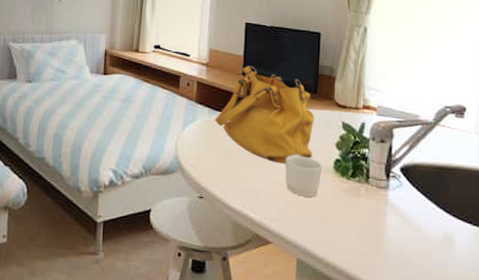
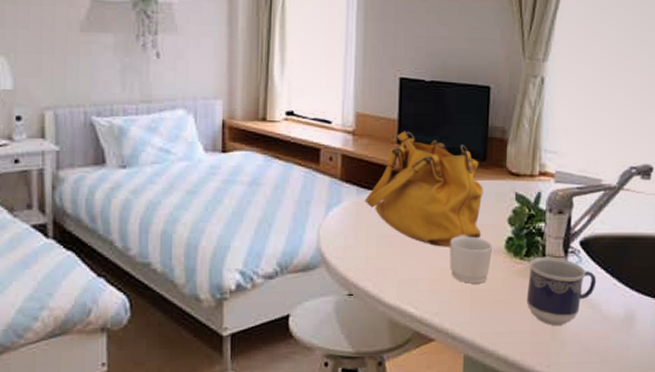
cup: none [352,178,416,241] -> present [526,256,597,325]

